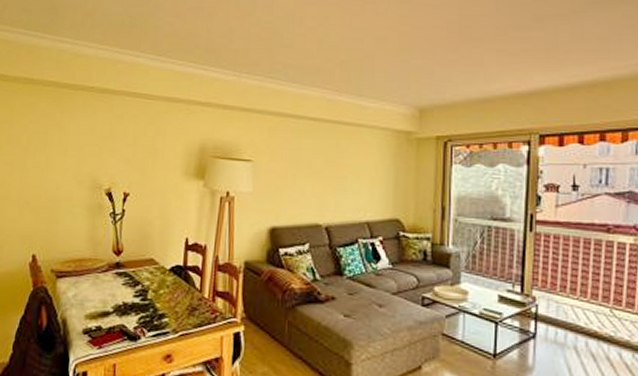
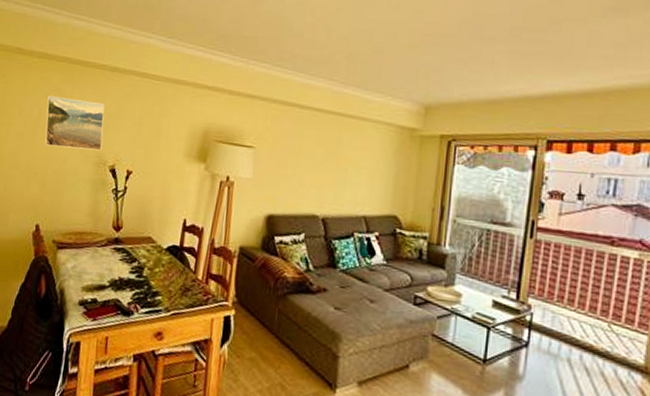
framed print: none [35,121,97,175] -> present [45,95,105,151]

